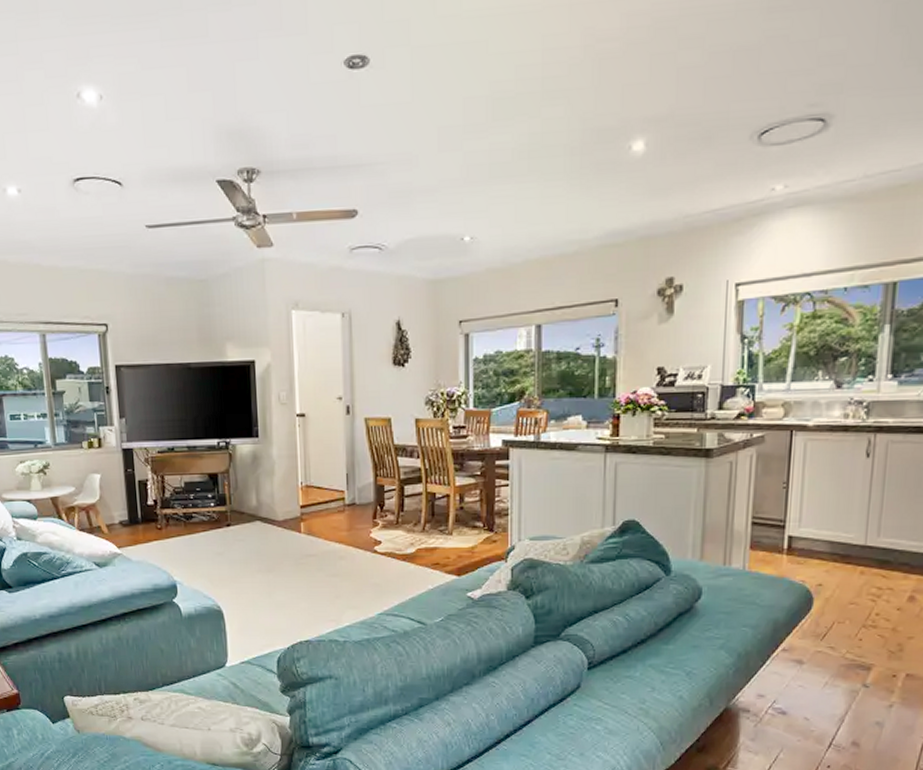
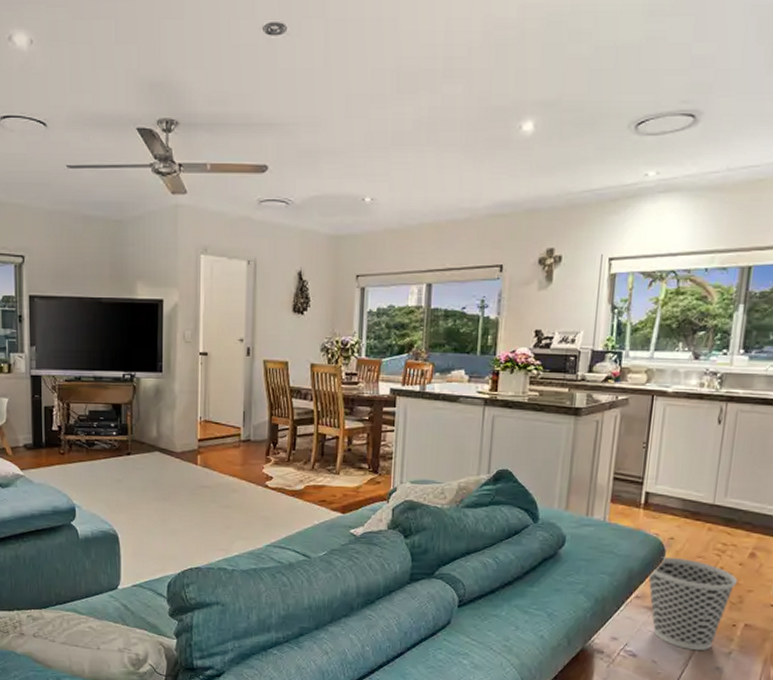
wastebasket: none [795,605,896,705] -> present [648,556,737,651]

